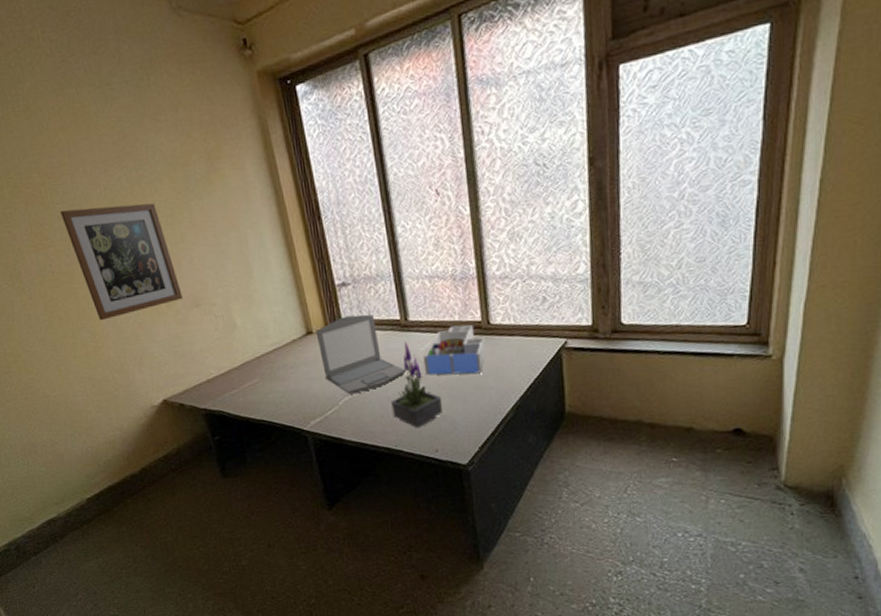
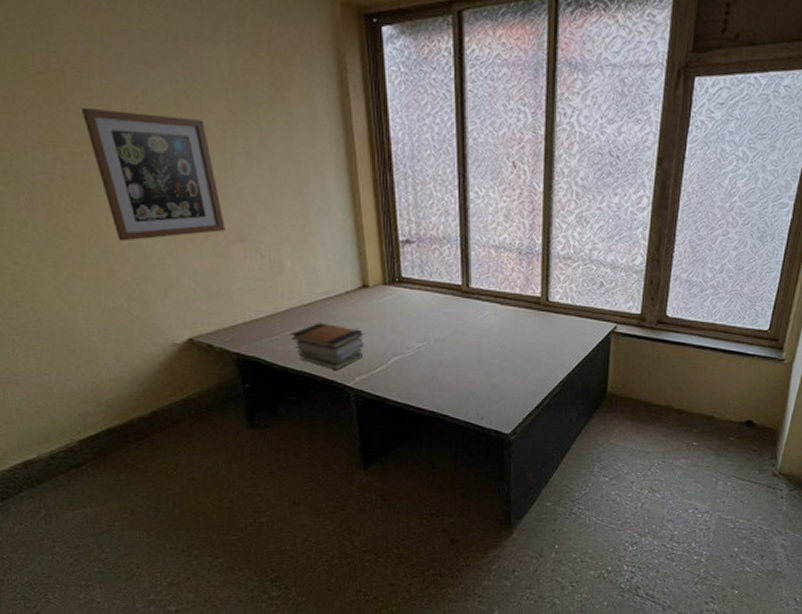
book stack: none [248,372,315,416] -> present [291,322,364,370]
laptop: present [315,314,405,395] -> none [372,274,460,355]
potted plant: present [391,341,442,429] -> none [442,307,492,395]
desk organizer: present [423,325,486,376] -> none [480,298,542,348]

